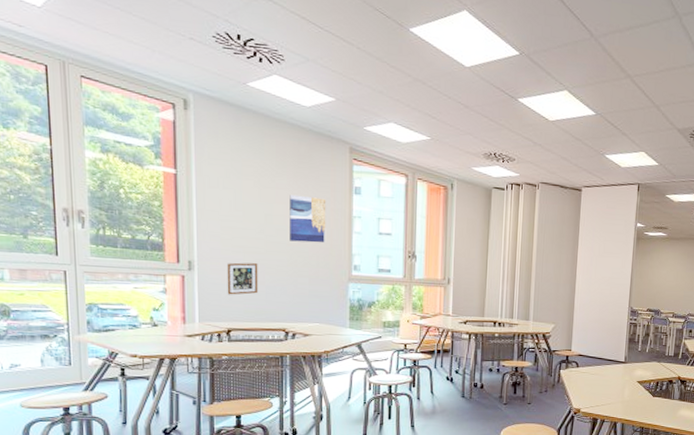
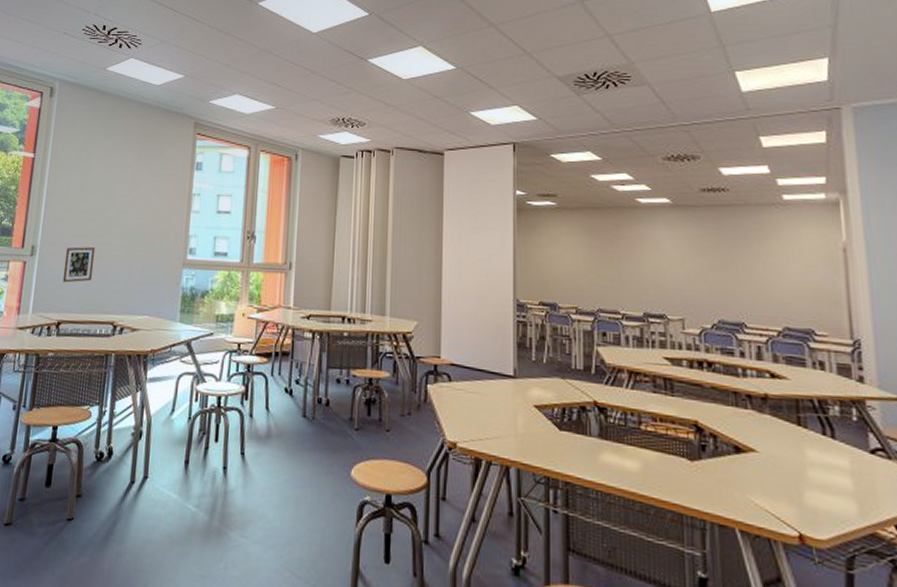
wall art: present [290,194,326,243] -> none [128,173,168,224]

